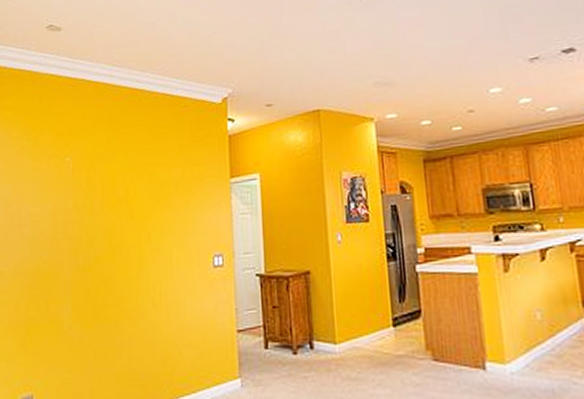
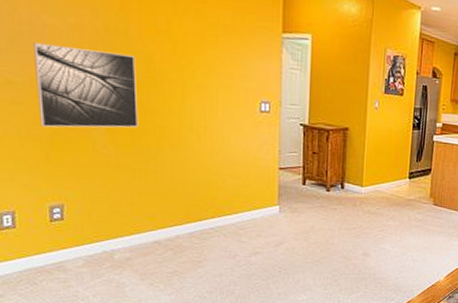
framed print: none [19,229,100,313] -> present [34,42,139,128]

